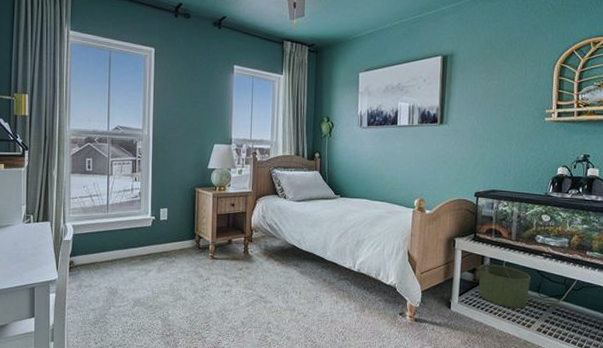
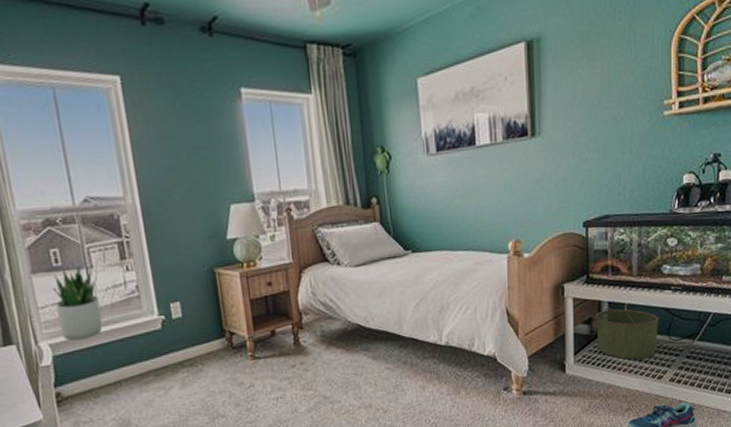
planter: none [83,173,113,226] -> present [53,264,103,342]

